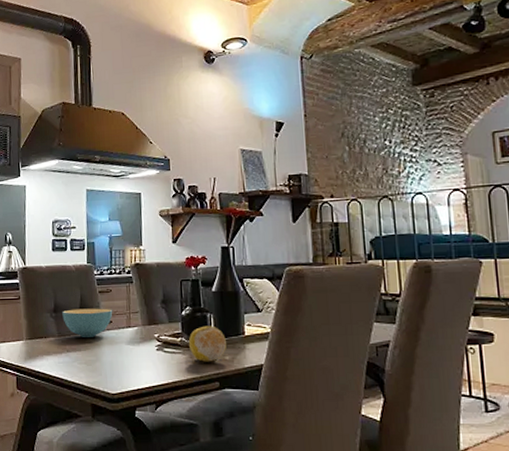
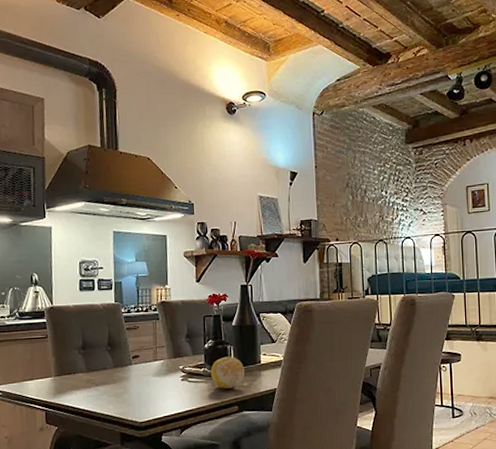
cereal bowl: present [62,308,113,337] -> none [90,344,140,372]

